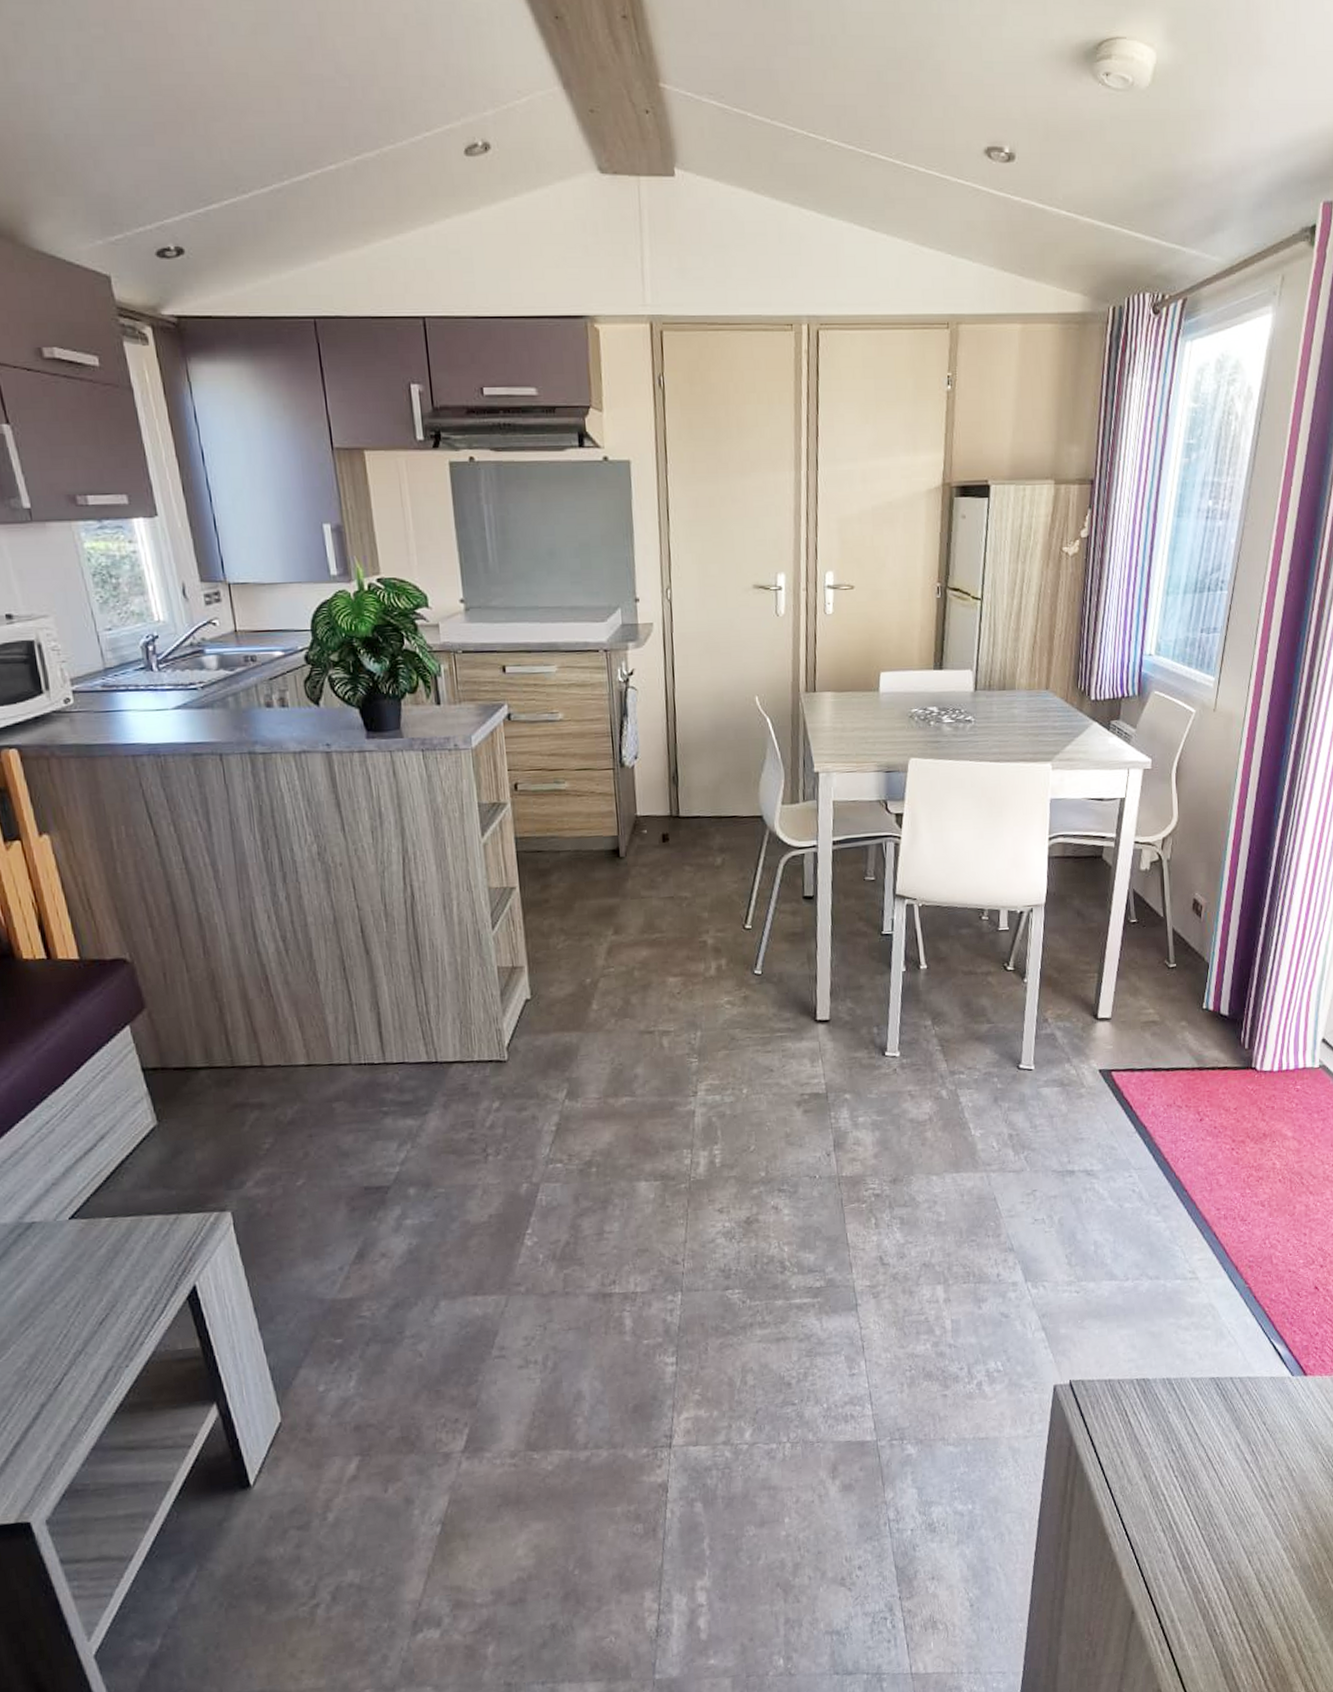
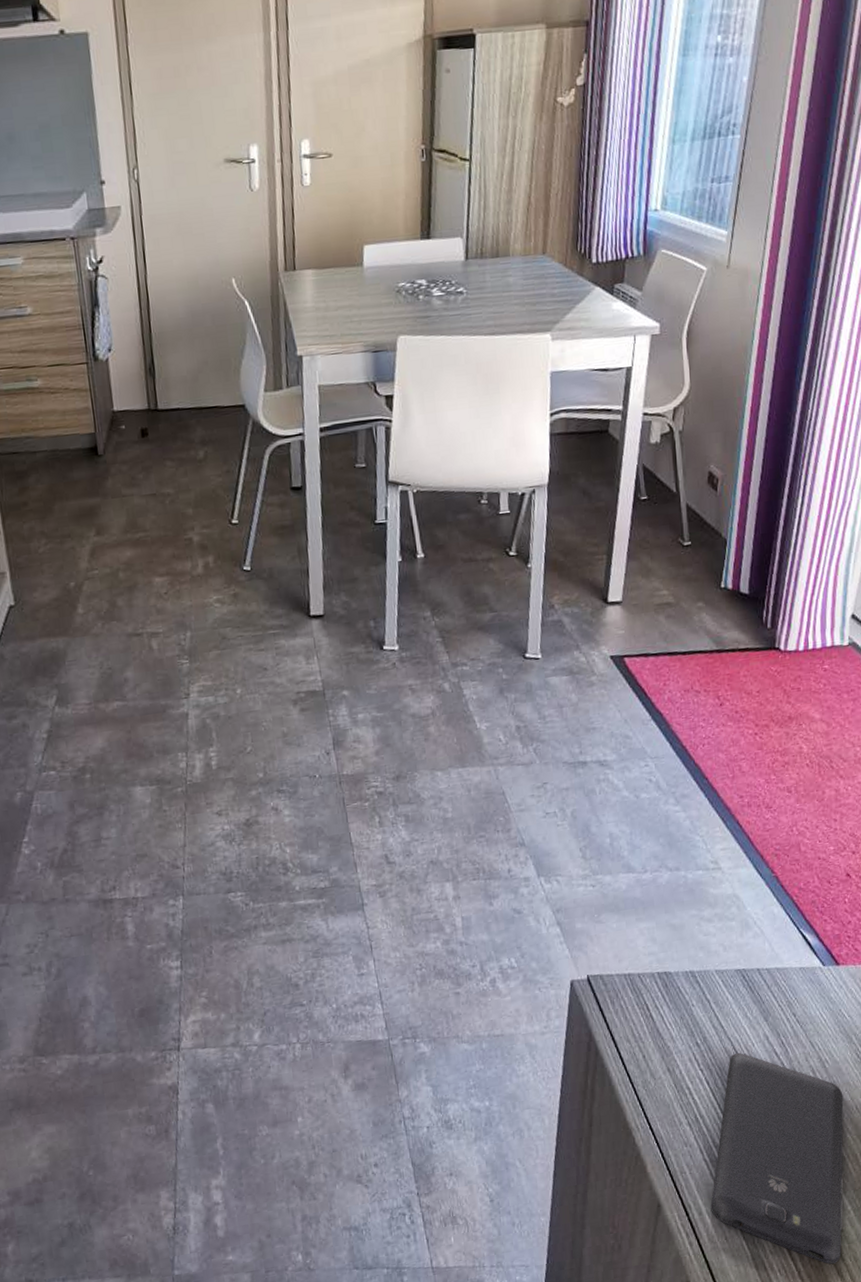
smartphone: none [1182,1460,1310,1673] -> present [710,1053,844,1264]

